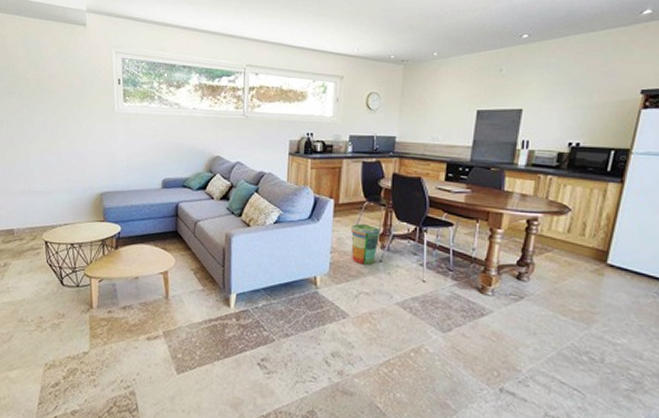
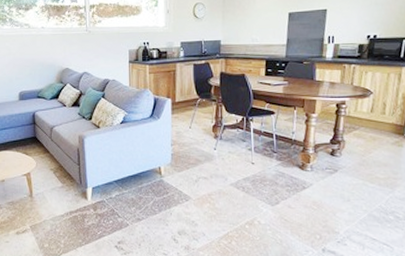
trash can: present [351,224,381,265] -> none [188,119,214,153]

